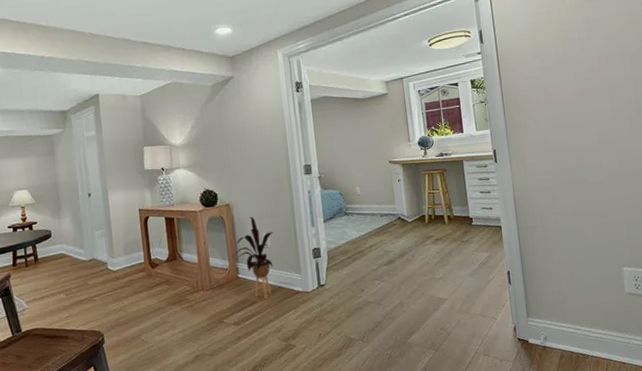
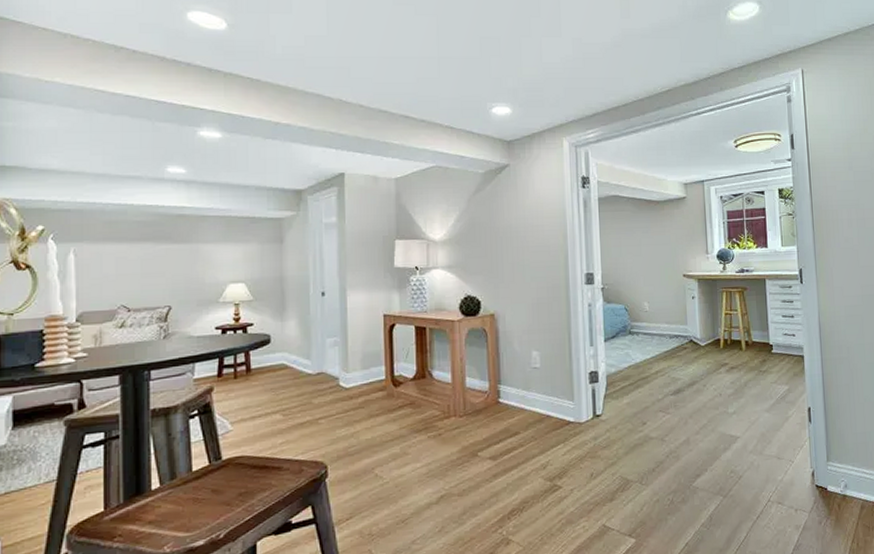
house plant: present [232,216,274,300] -> none [493,330,545,430]

